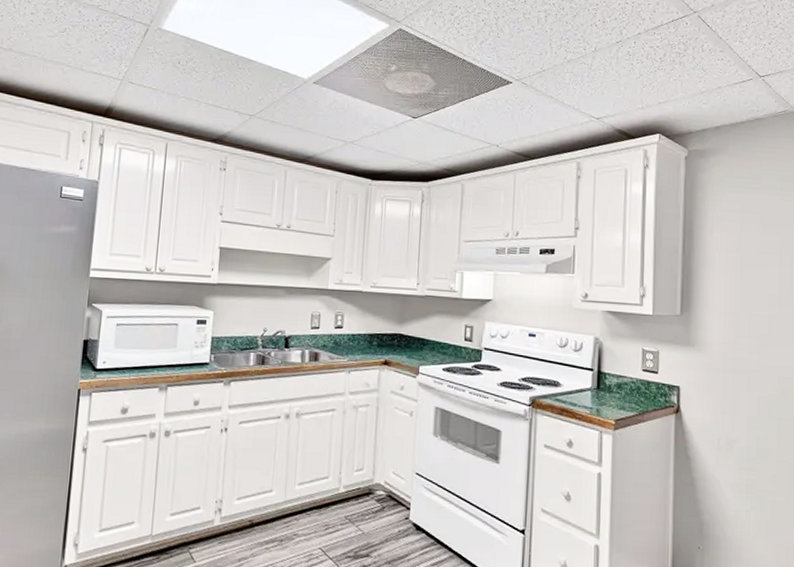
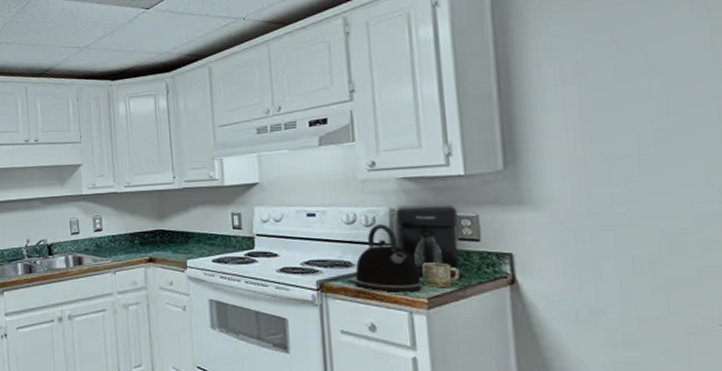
kettle: none [560,350,612,415] -> present [354,224,422,294]
coffee maker: none [598,335,644,404] -> present [395,203,464,278]
mug: none [613,388,641,411] -> present [422,262,461,287]

